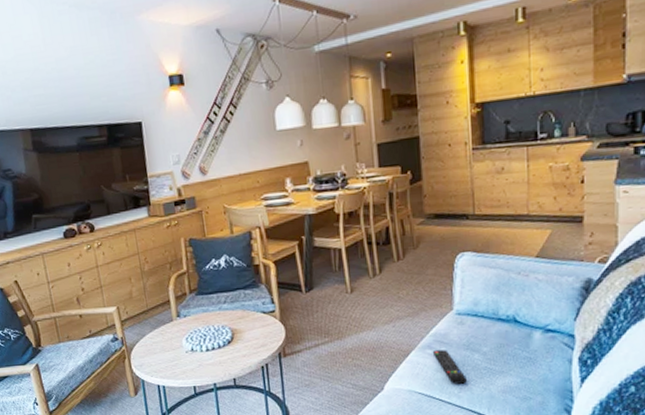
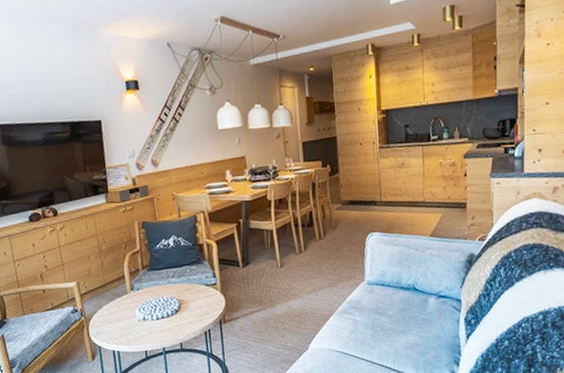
remote control: present [432,350,468,384] -> none [348,314,377,343]

